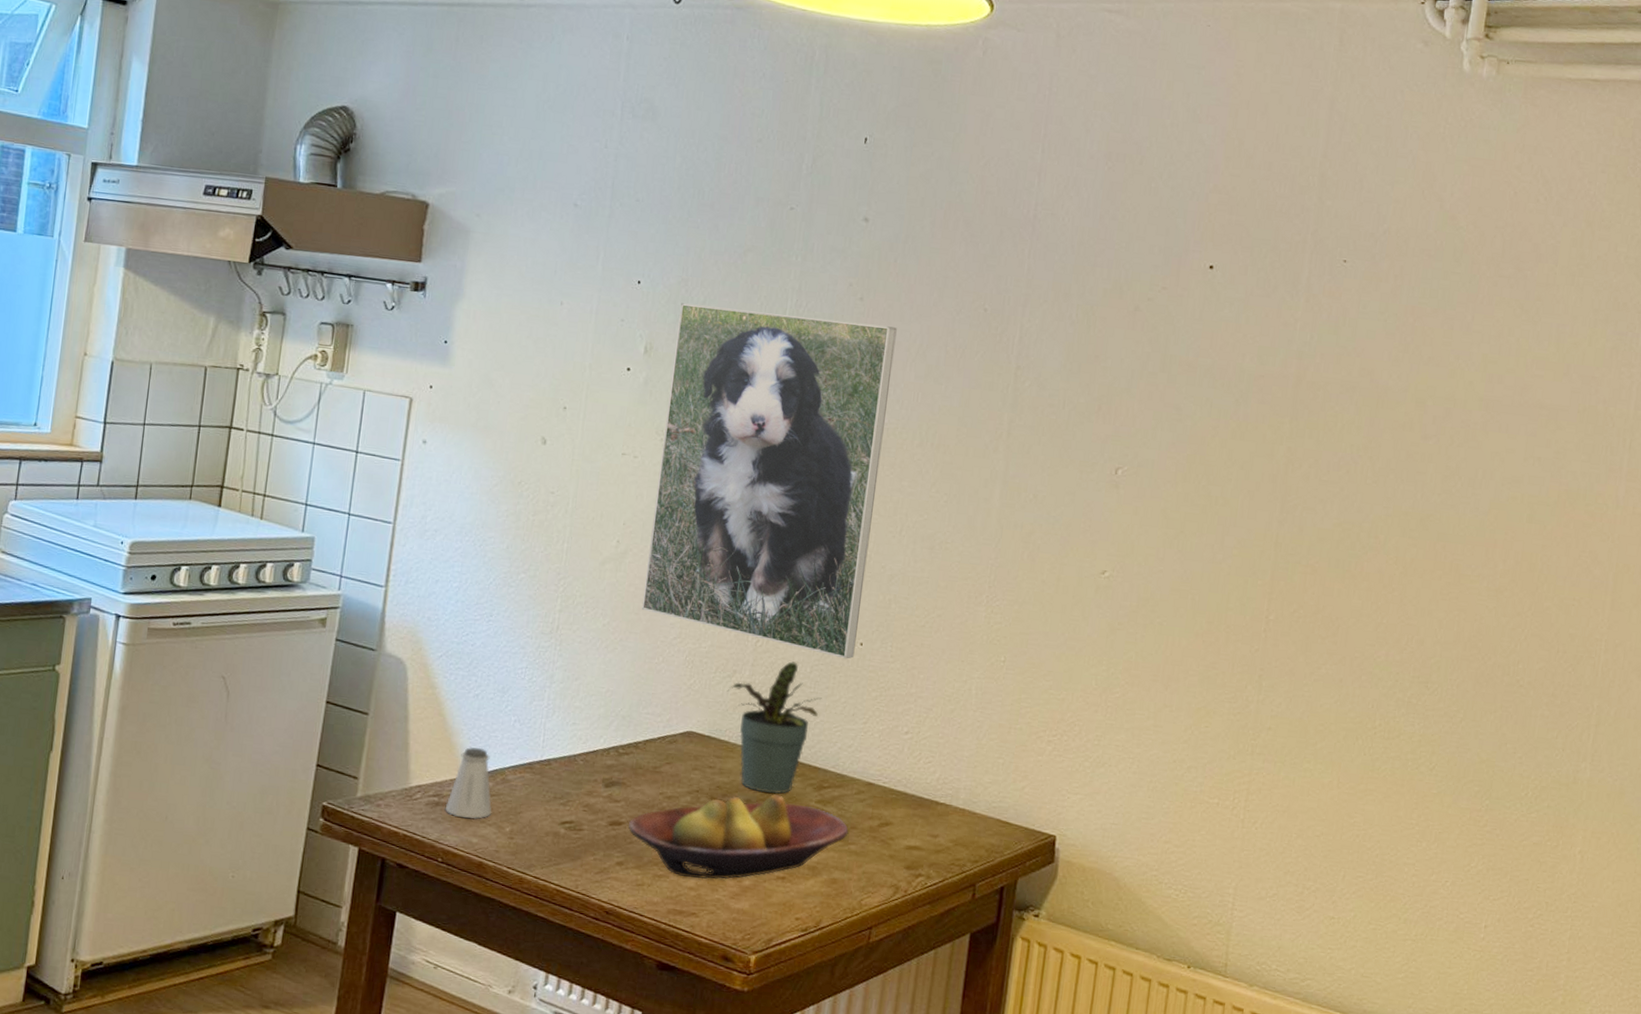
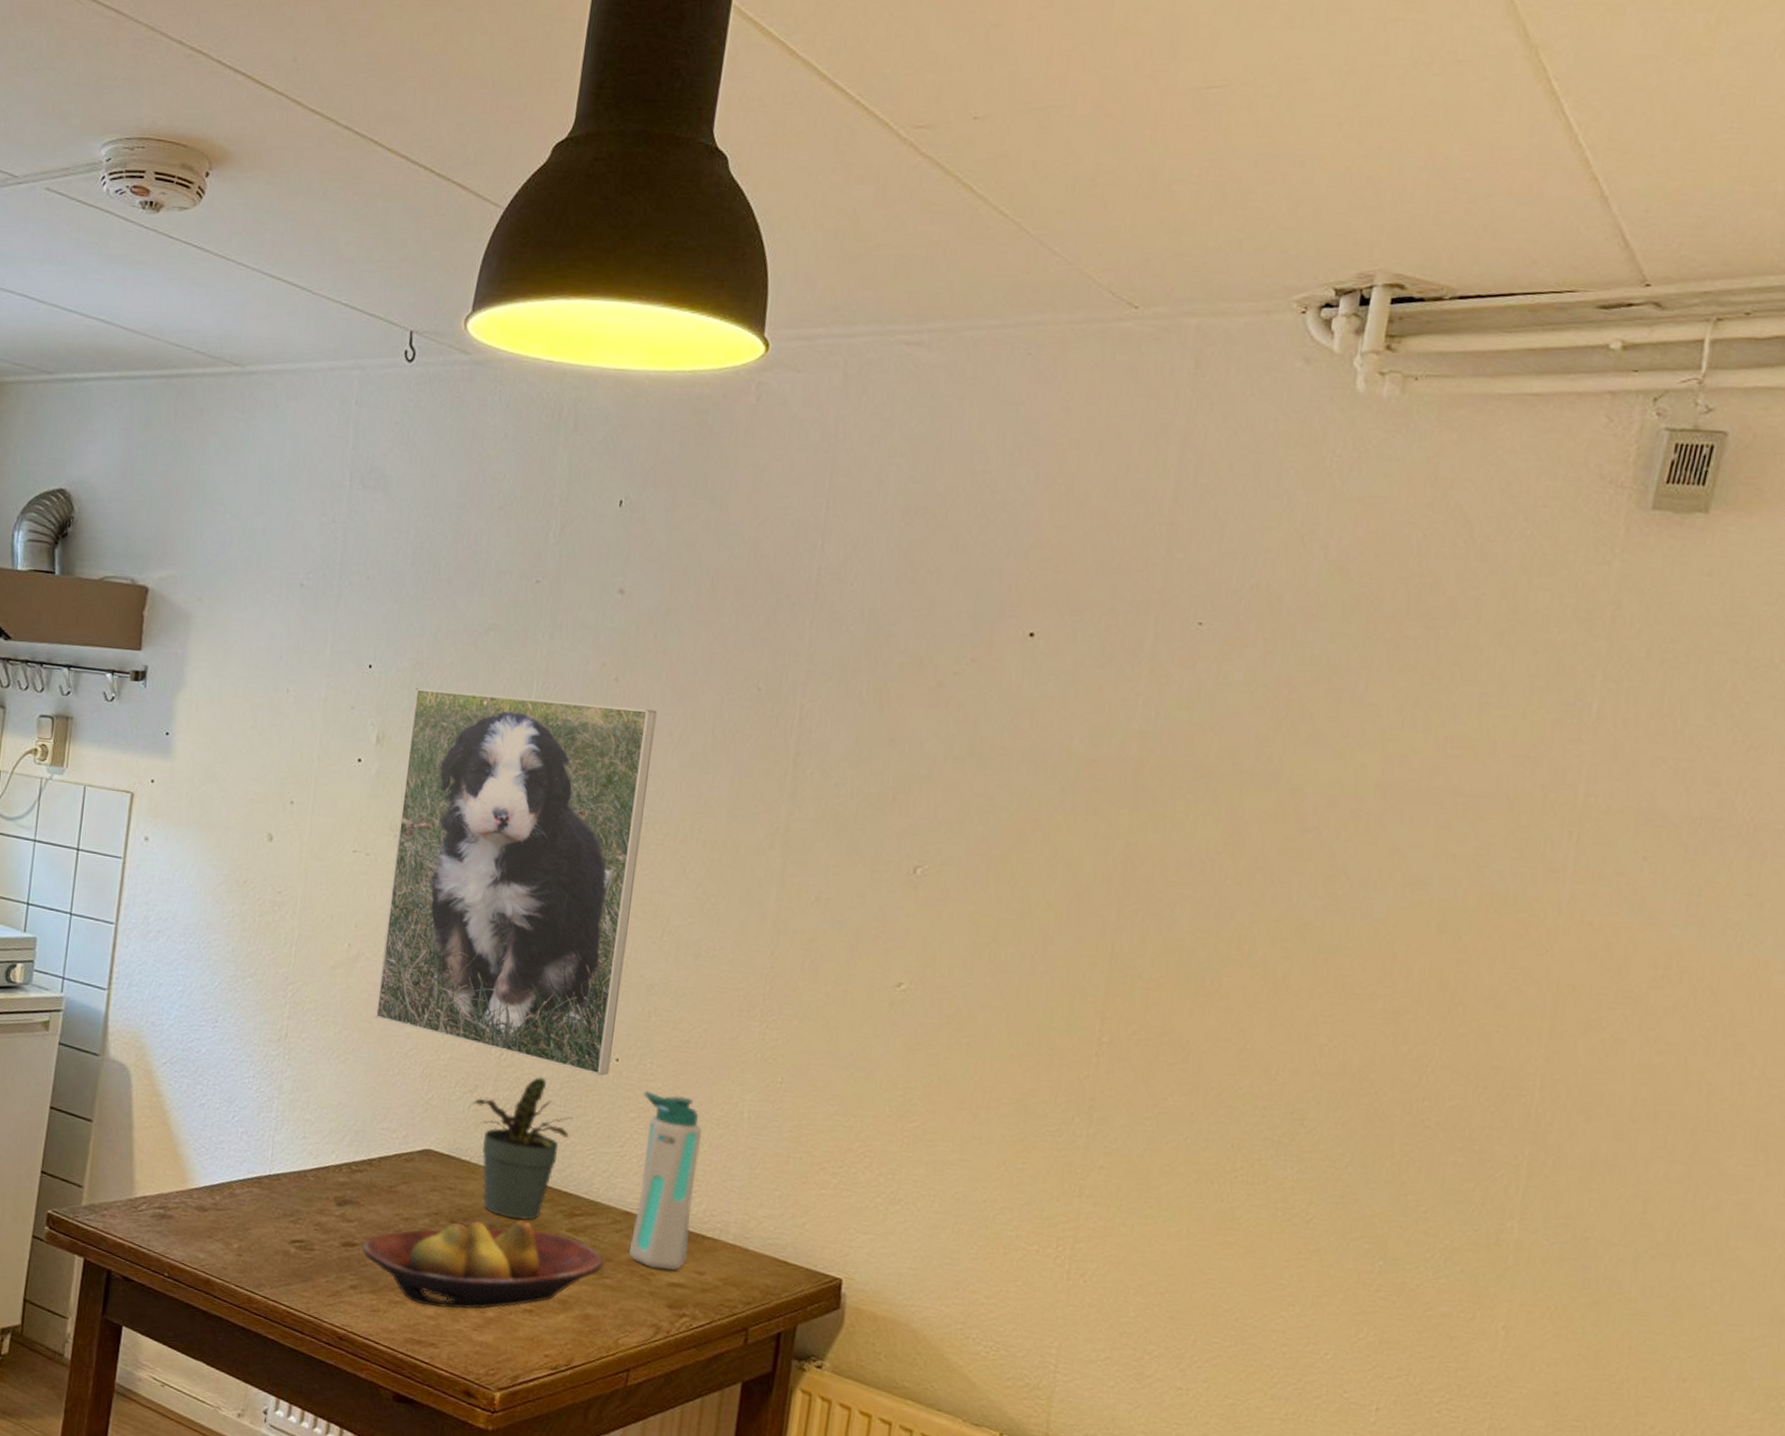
saltshaker: present [445,747,492,819] -> none [171,1159,219,1234]
water bottle: none [872,671,937,835] -> present [629,1090,703,1270]

